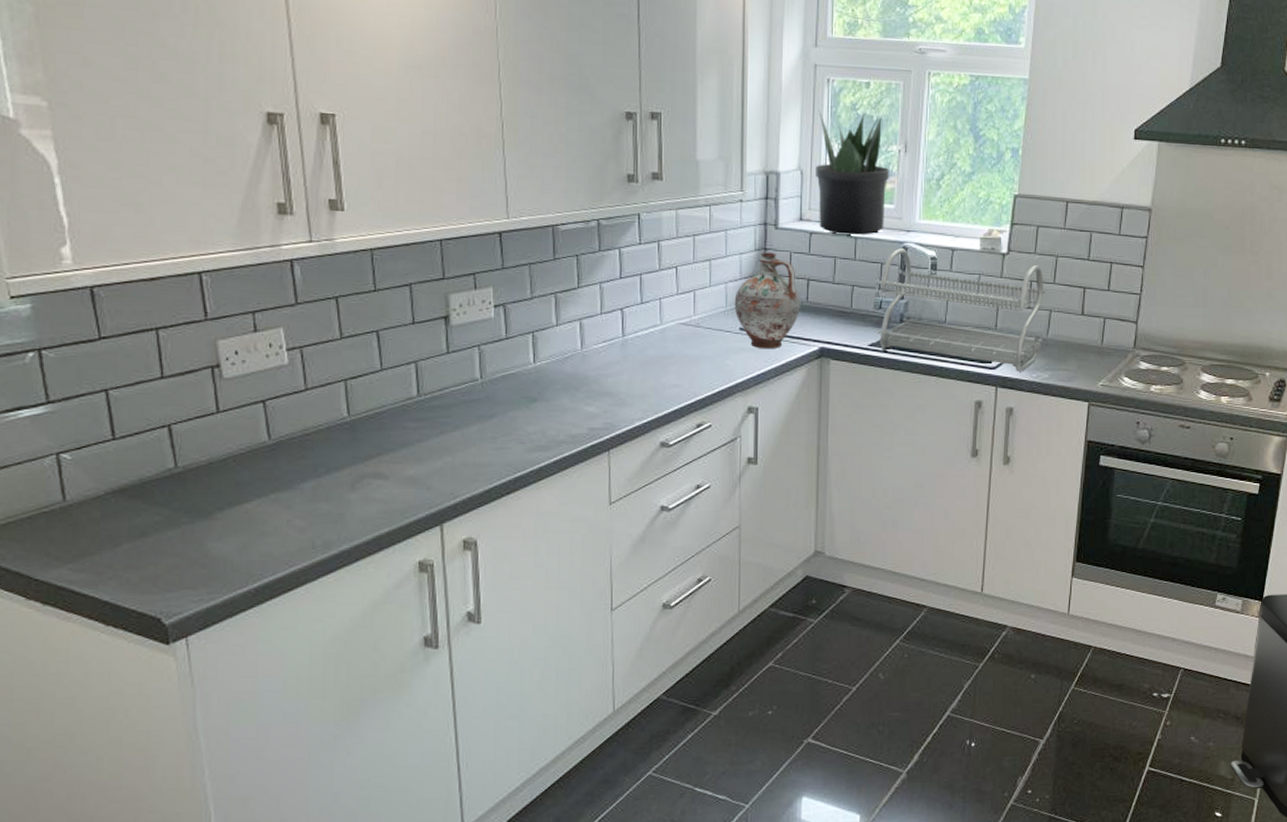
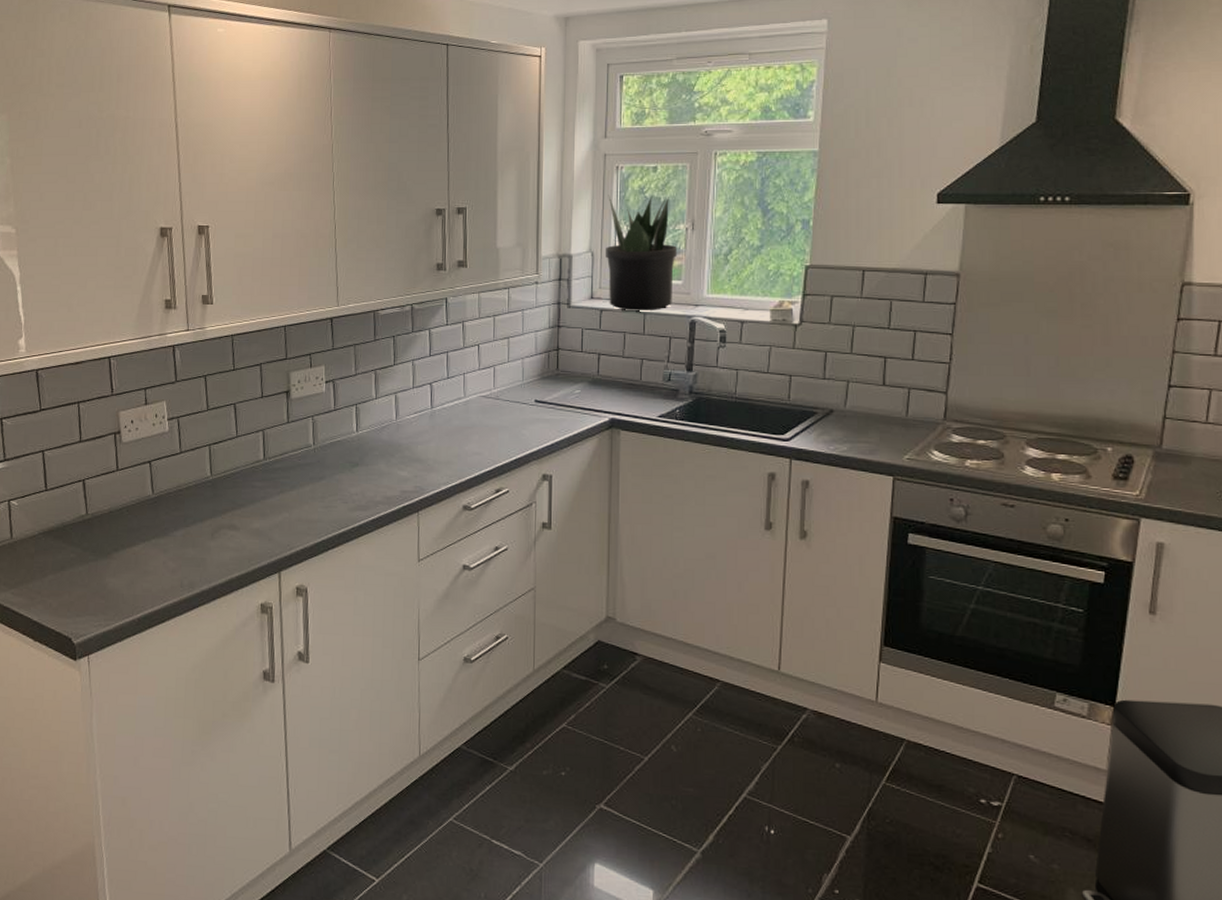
ceramic jug: present [734,252,800,349] -> none [530,329,591,420]
dish rack: present [877,248,1045,372] -> none [666,322,842,444]

